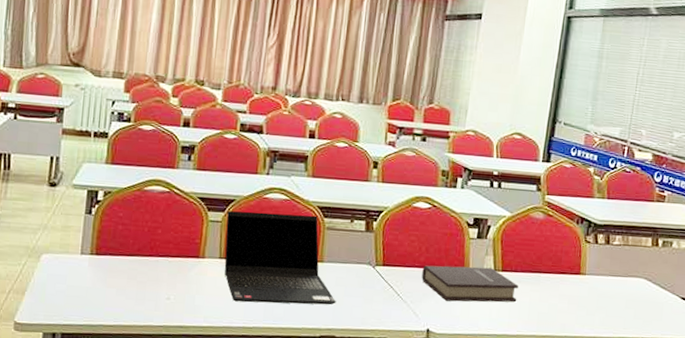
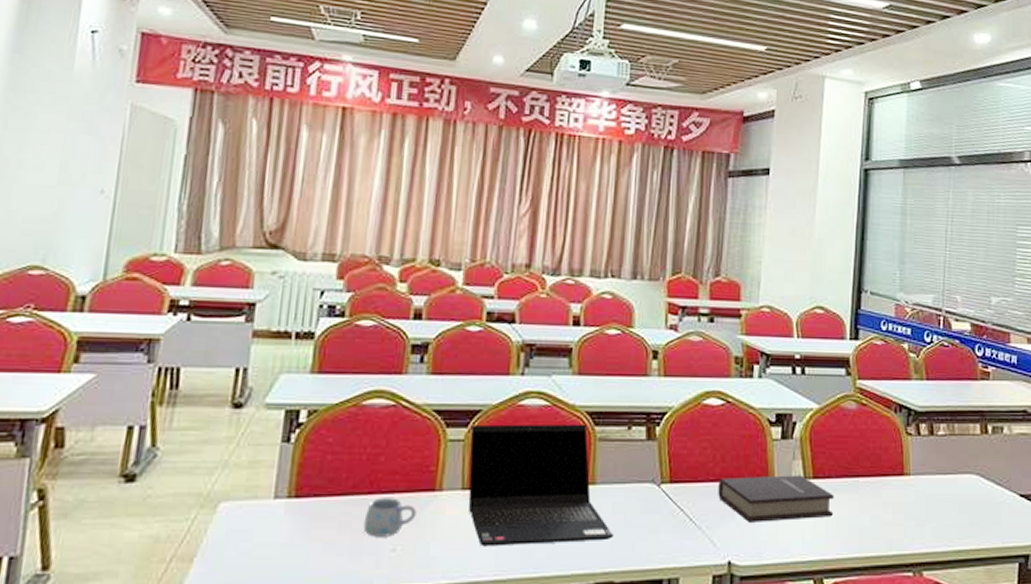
mug: none [145,260,185,289] -> present [363,498,417,537]

